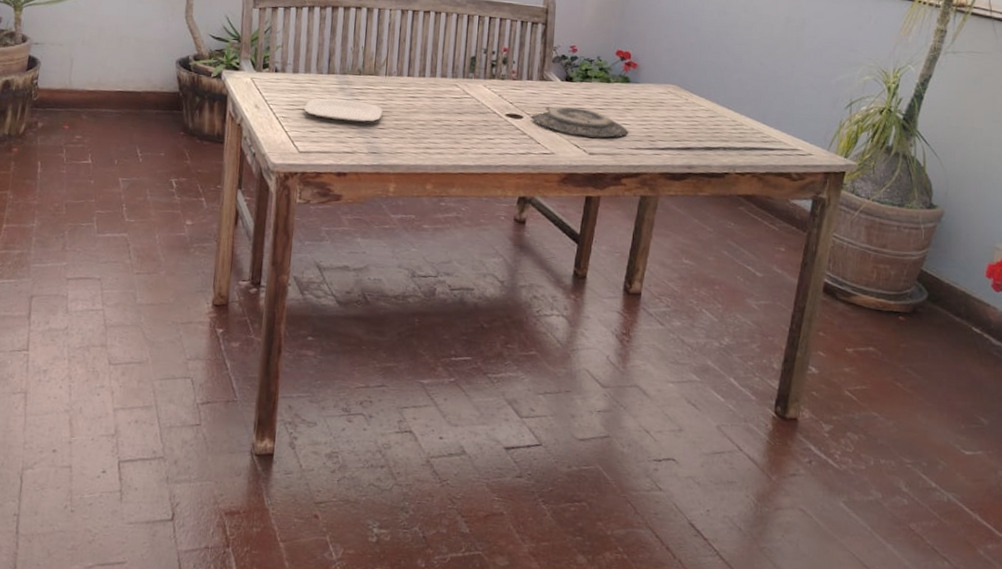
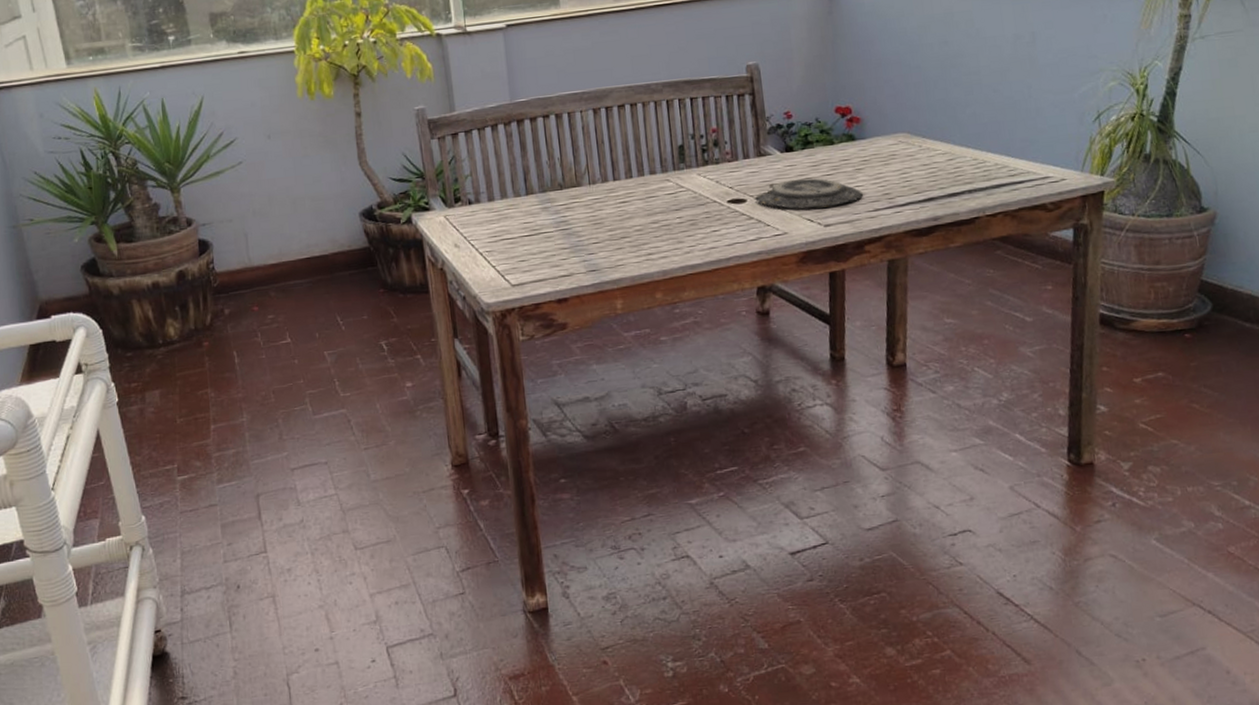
plate: present [304,98,382,123] -> none [508,218,594,245]

